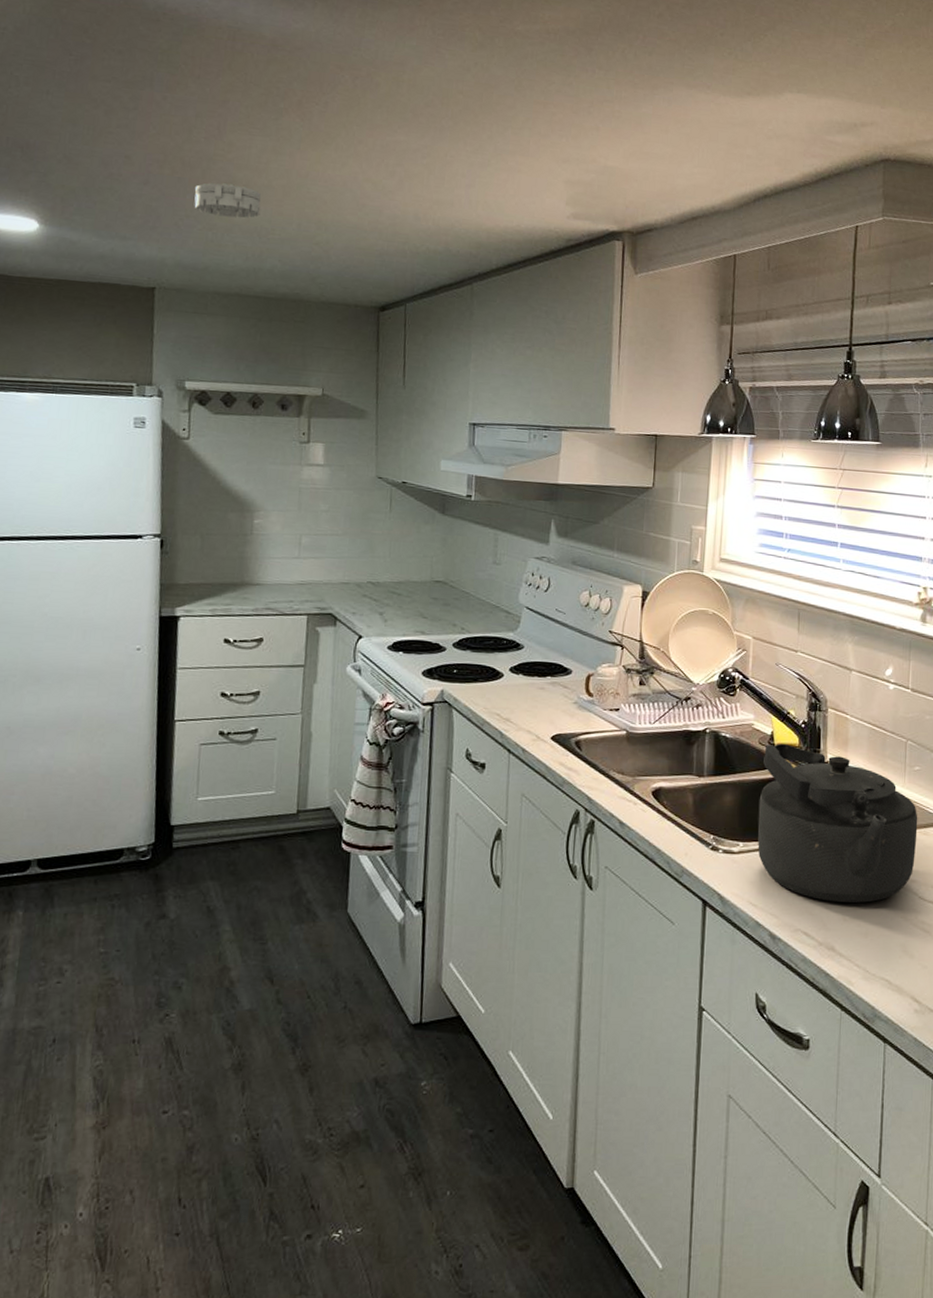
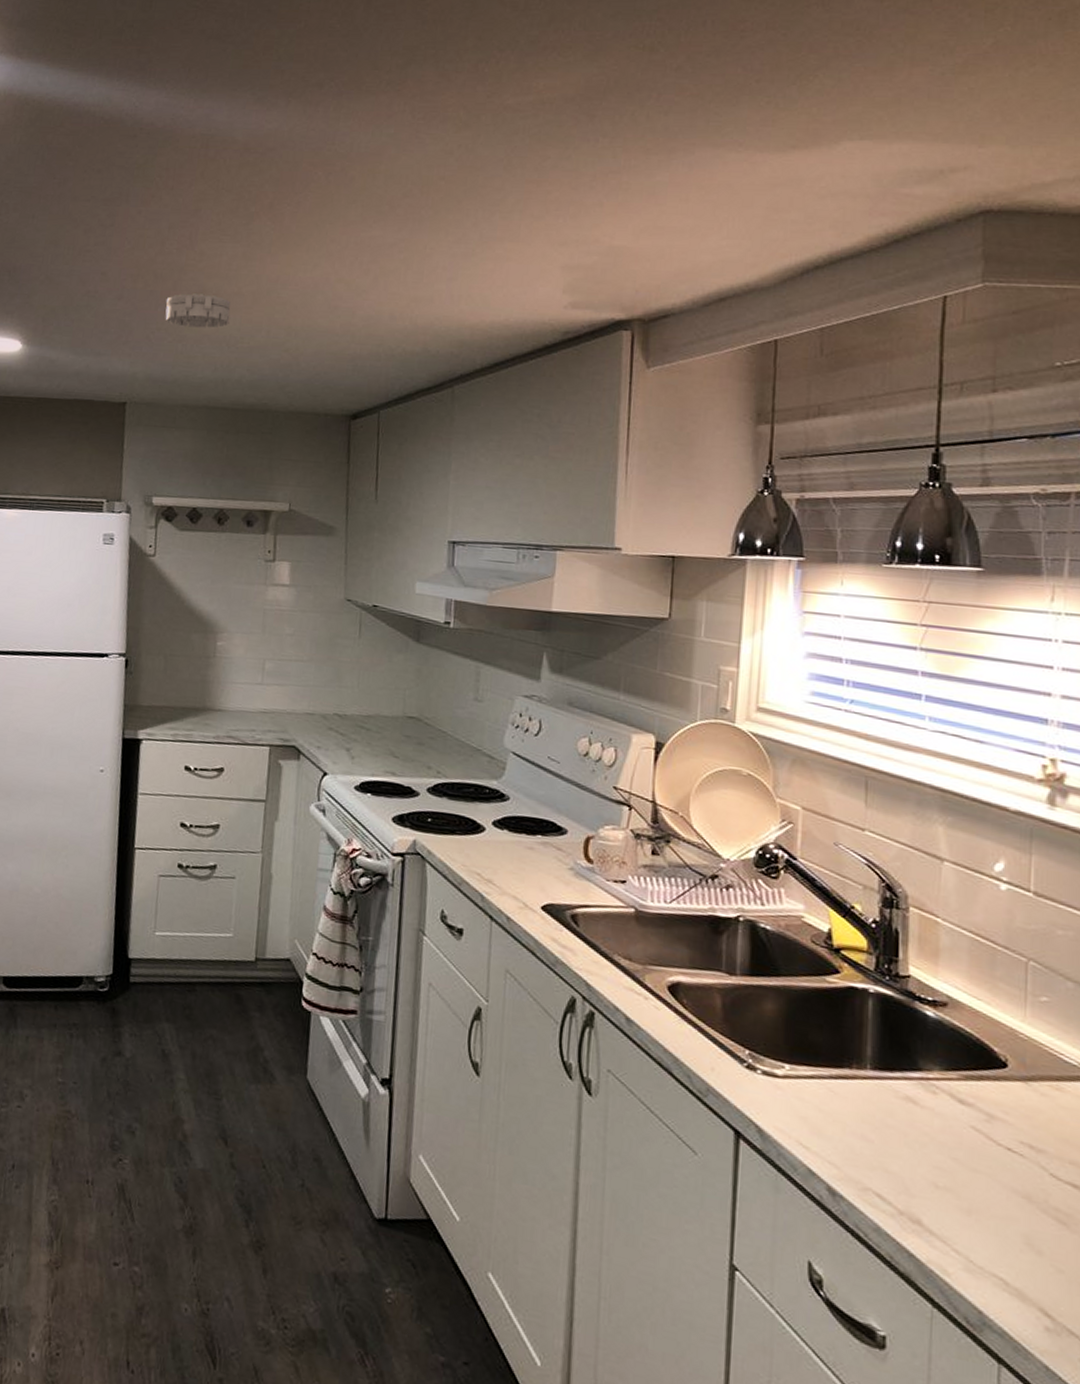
kettle: present [757,743,918,904] -> none [810,944,1047,1170]

